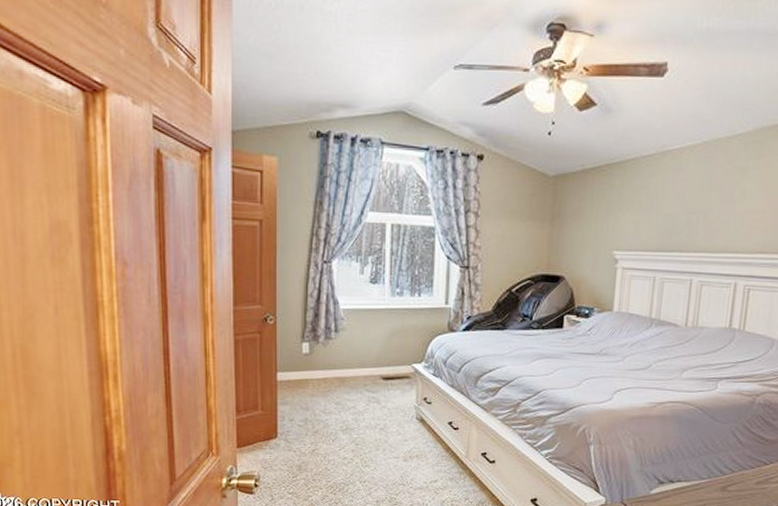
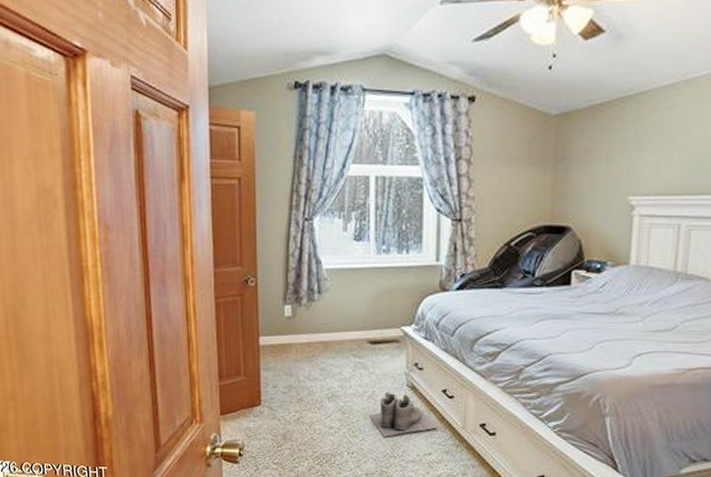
boots: none [381,425,444,466] -> present [369,393,438,437]

